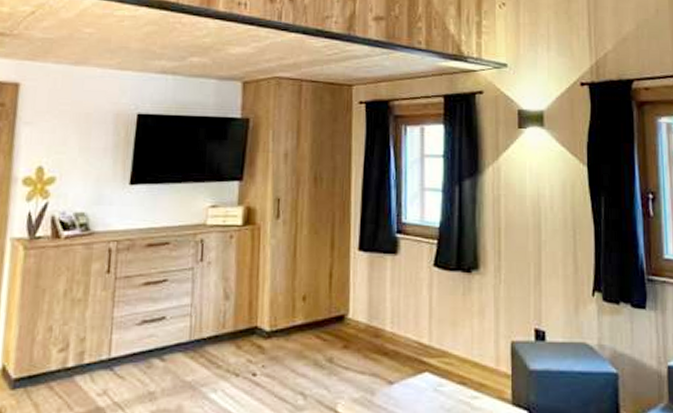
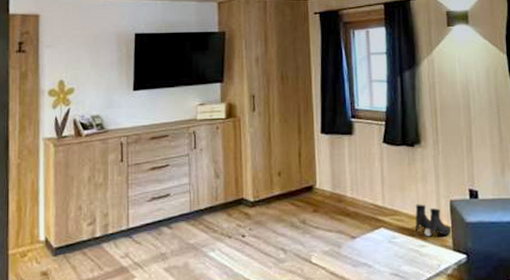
boots: none [467,344,511,386] -> present [415,204,452,237]

